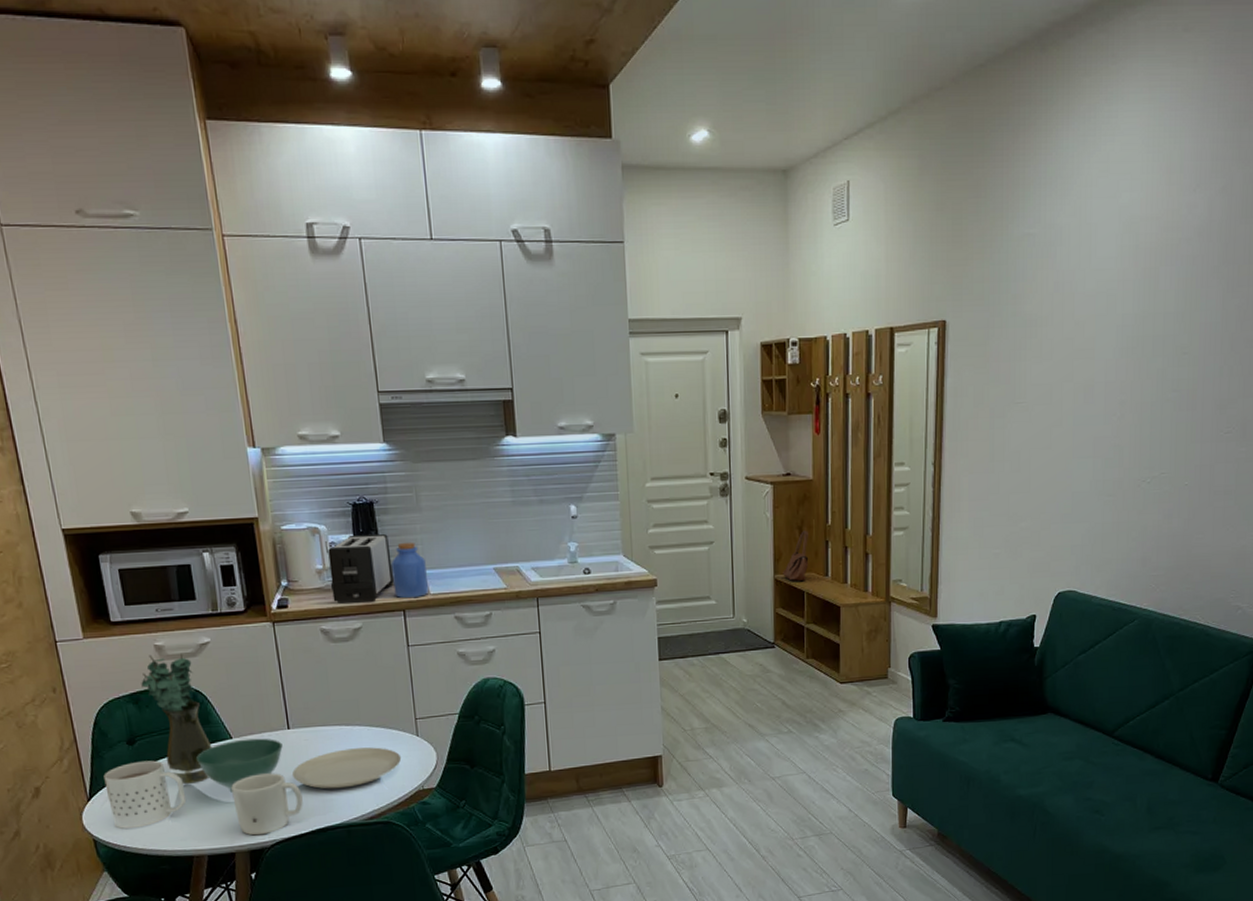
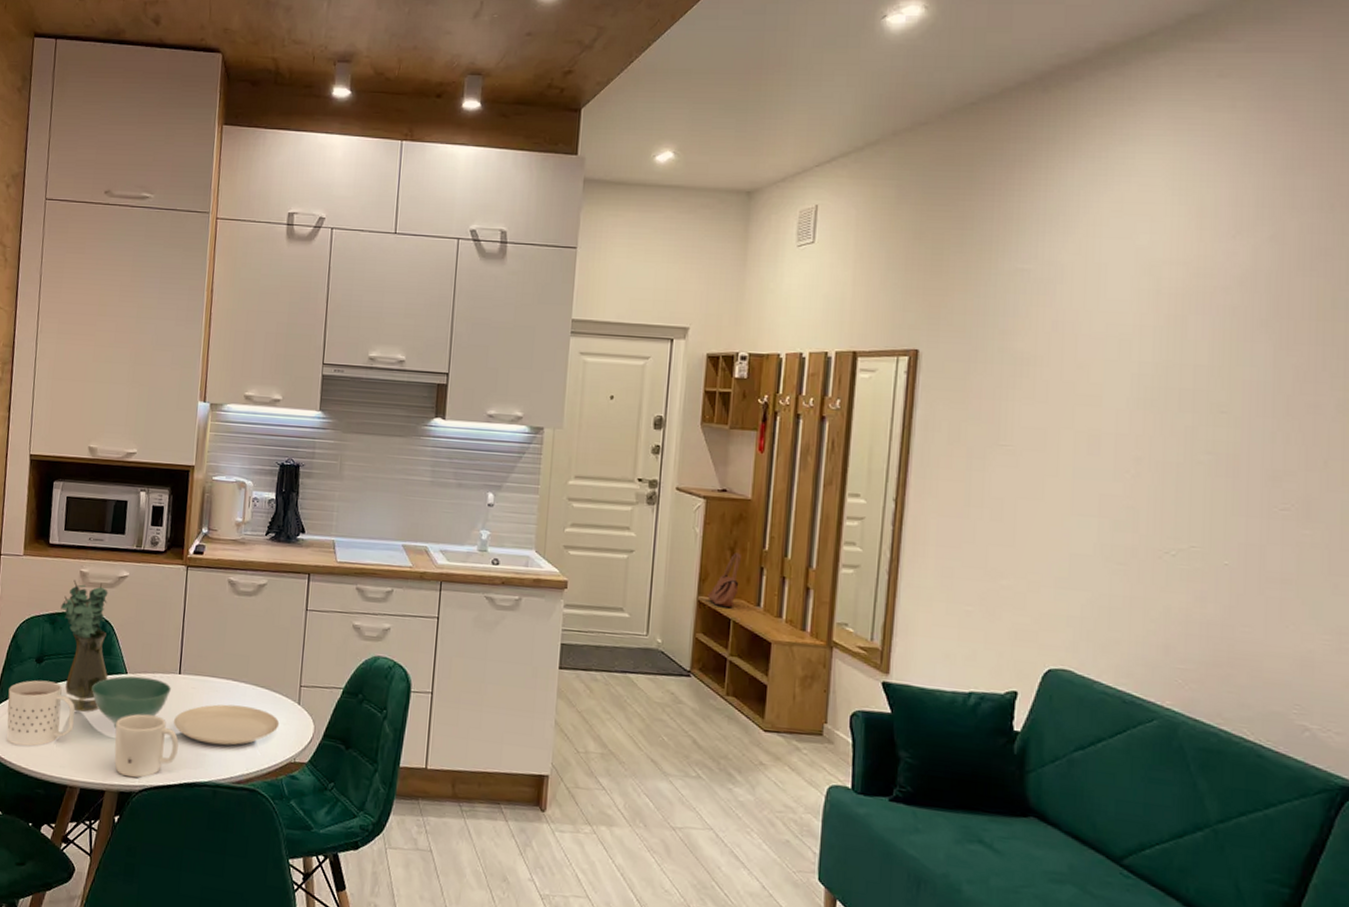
toaster: present [328,533,395,604] -> none [245,493,307,561]
jar: present [390,542,430,599] -> none [303,507,338,564]

